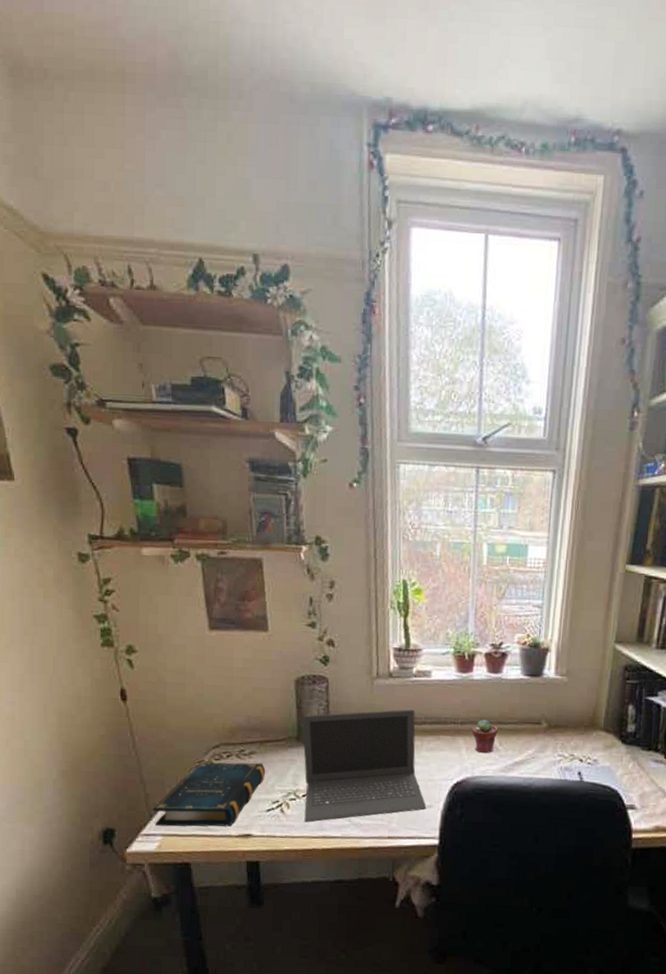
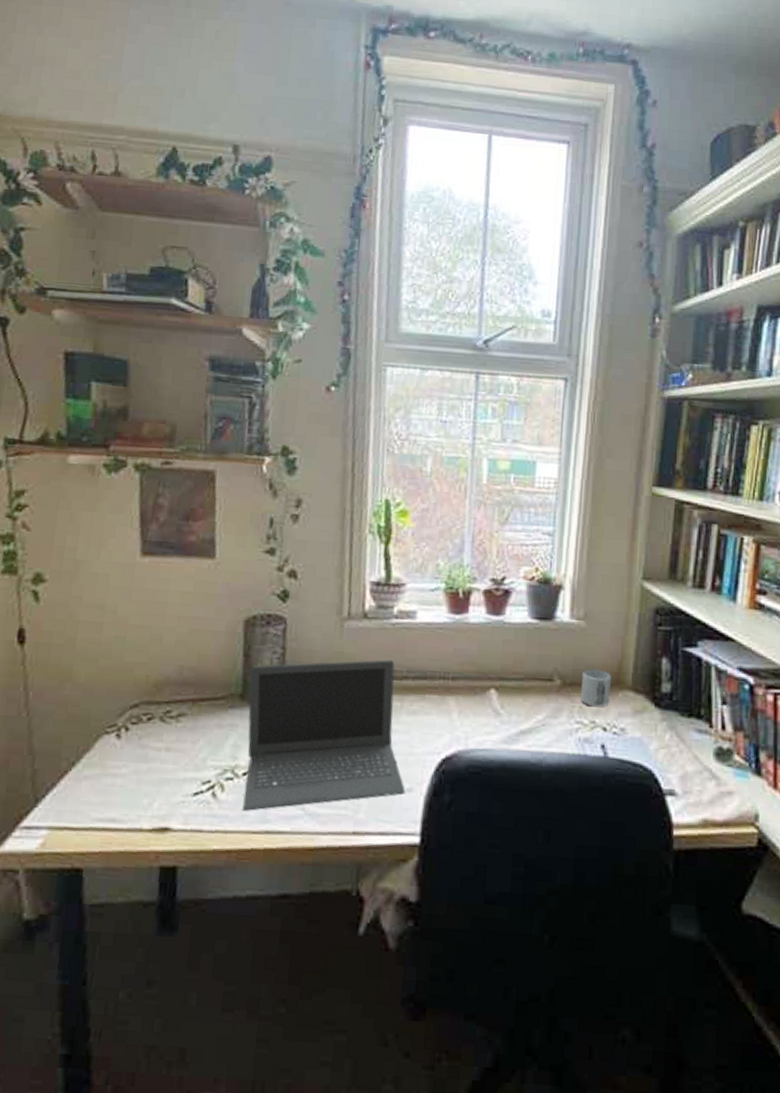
book: present [153,762,266,827] -> none [40,726,197,817]
potted succulent: present [472,719,498,754] -> none [467,674,499,719]
mug: none [562,714,587,744] -> present [580,668,611,708]

